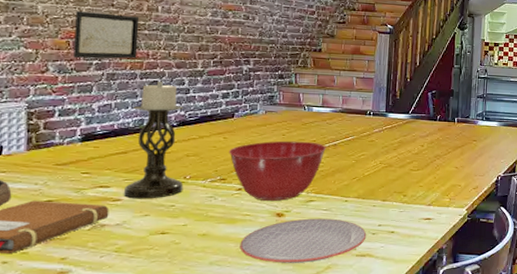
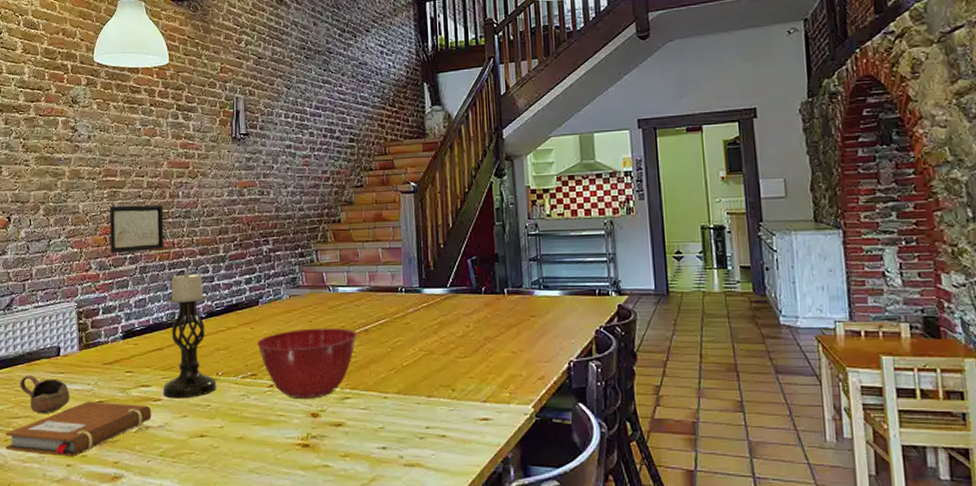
plate: present [240,218,367,263] -> none [277,419,413,473]

